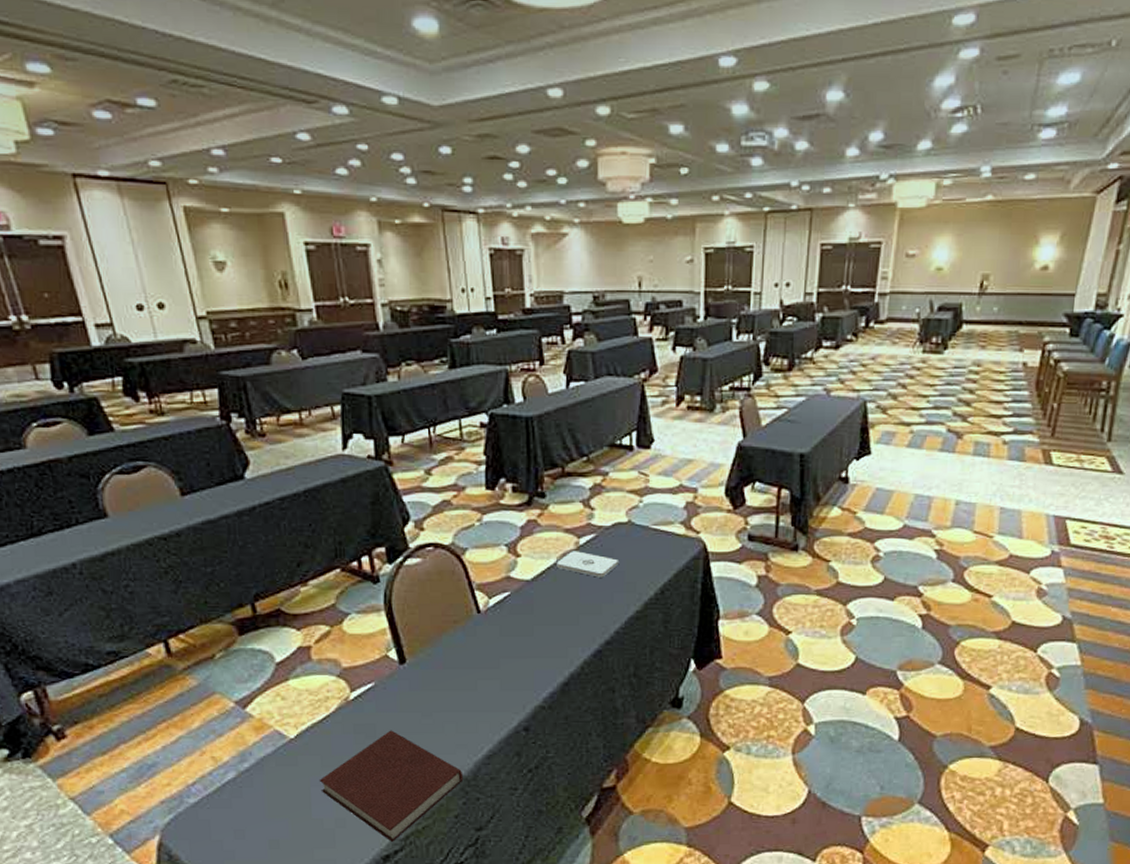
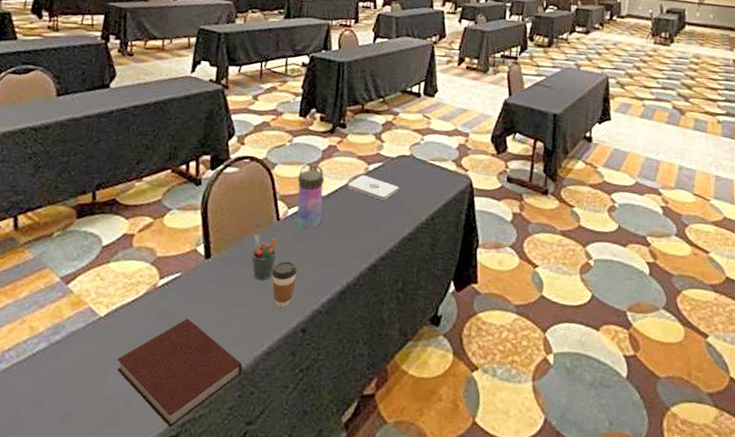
pen holder: none [452,631,483,682] -> present [251,234,277,281]
coffee cup: none [480,657,510,707] -> present [271,261,297,307]
water bottle: none [496,543,529,619] -> present [296,163,325,229]

